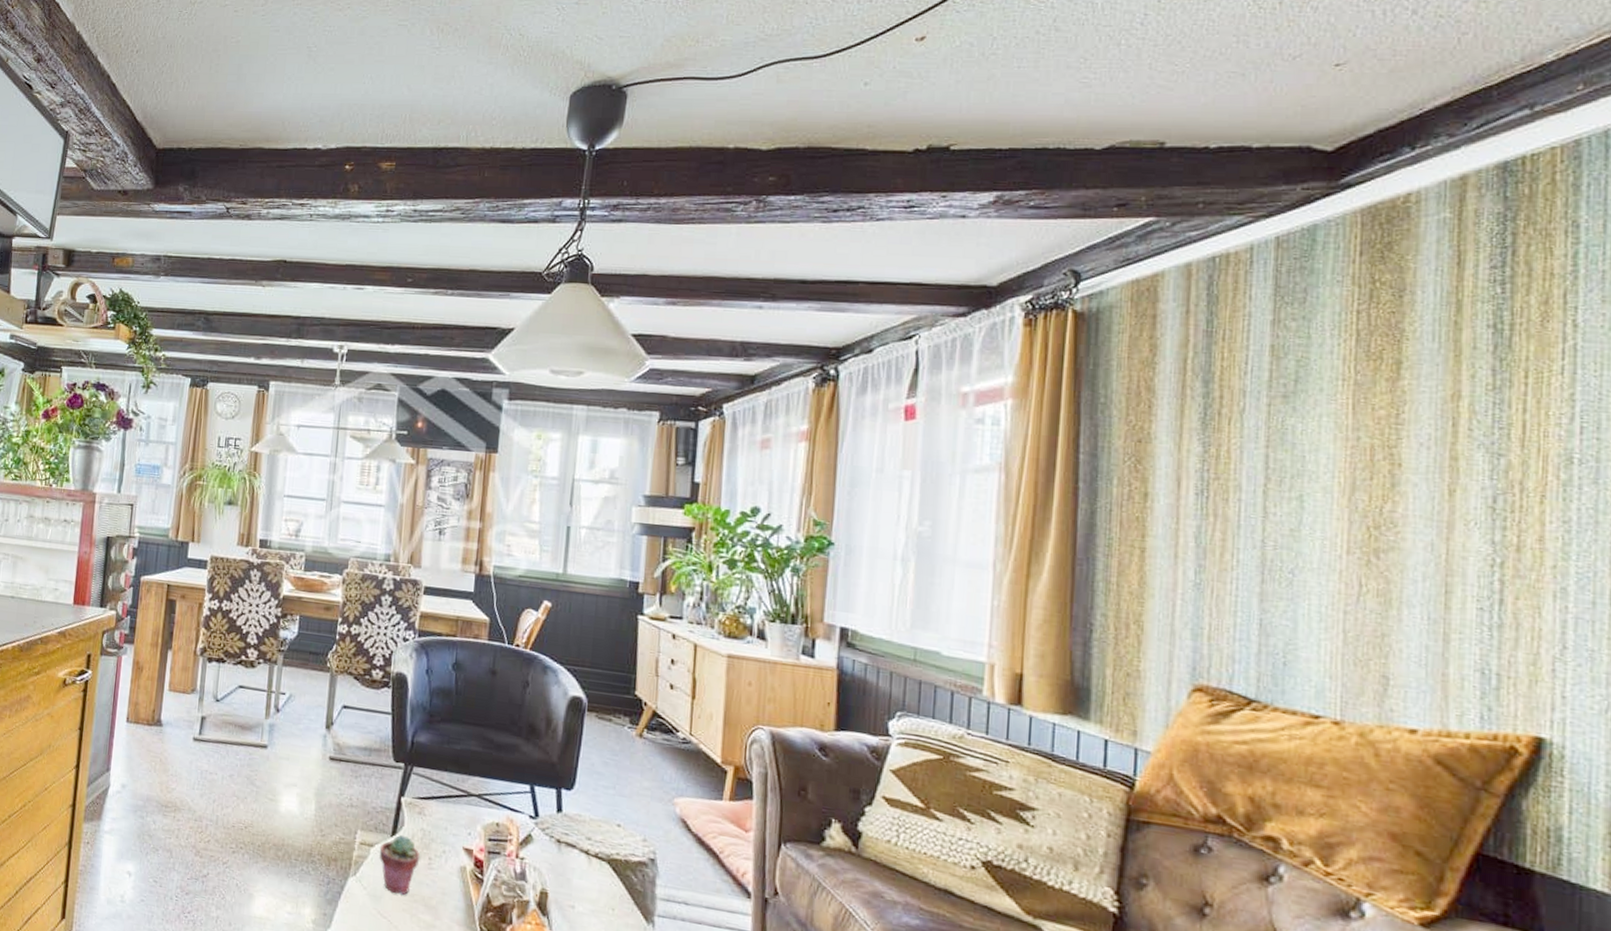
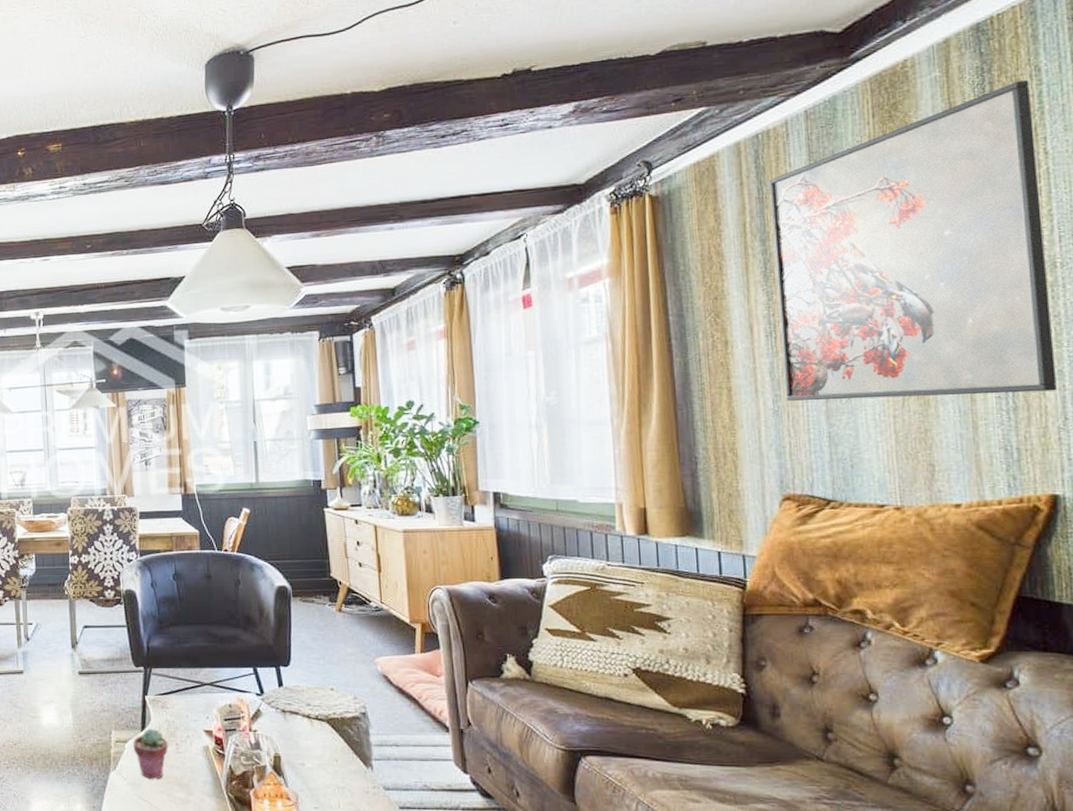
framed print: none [1211,236,1563,612] -> present [768,80,1057,401]

